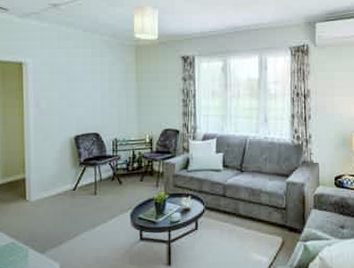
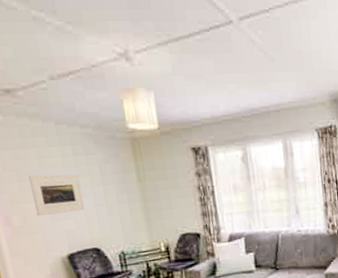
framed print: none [58,69,93,102] -> present [29,174,85,216]

